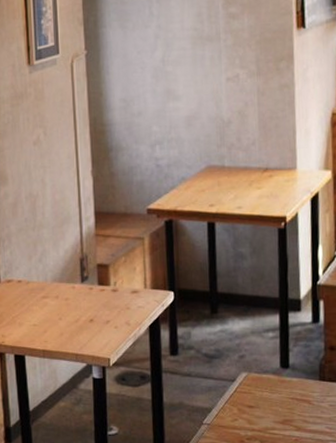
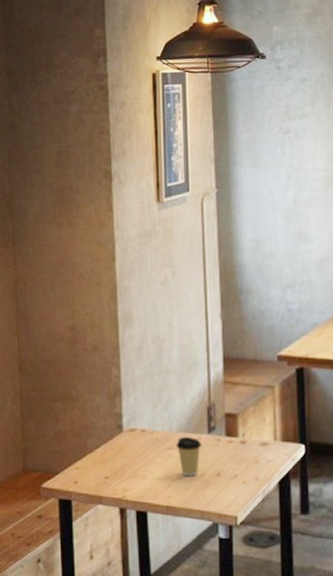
coffee cup: none [51,286,76,323] -> present [176,436,202,477]

